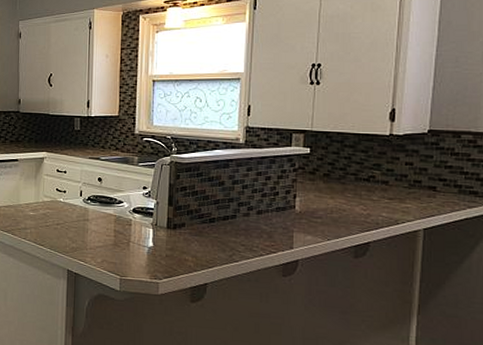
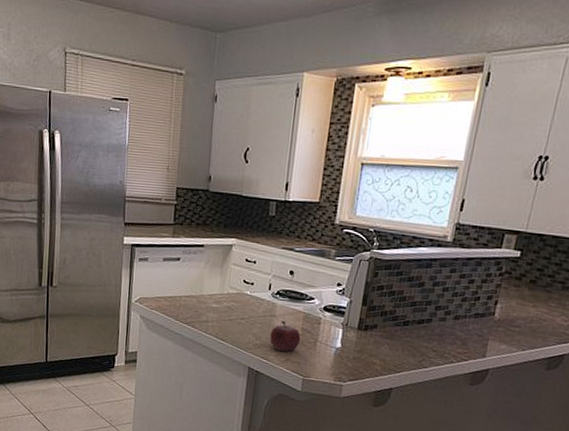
fruit: none [85,223,115,254] -> present [269,320,301,352]

